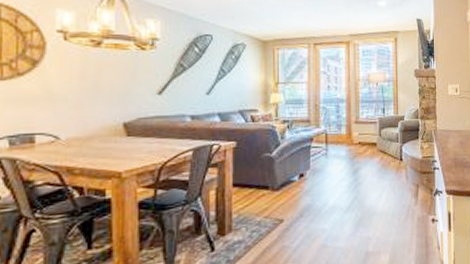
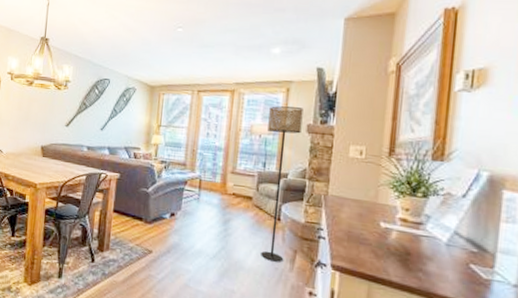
floor lamp: none [382,54,410,200] -> present [261,106,304,262]

